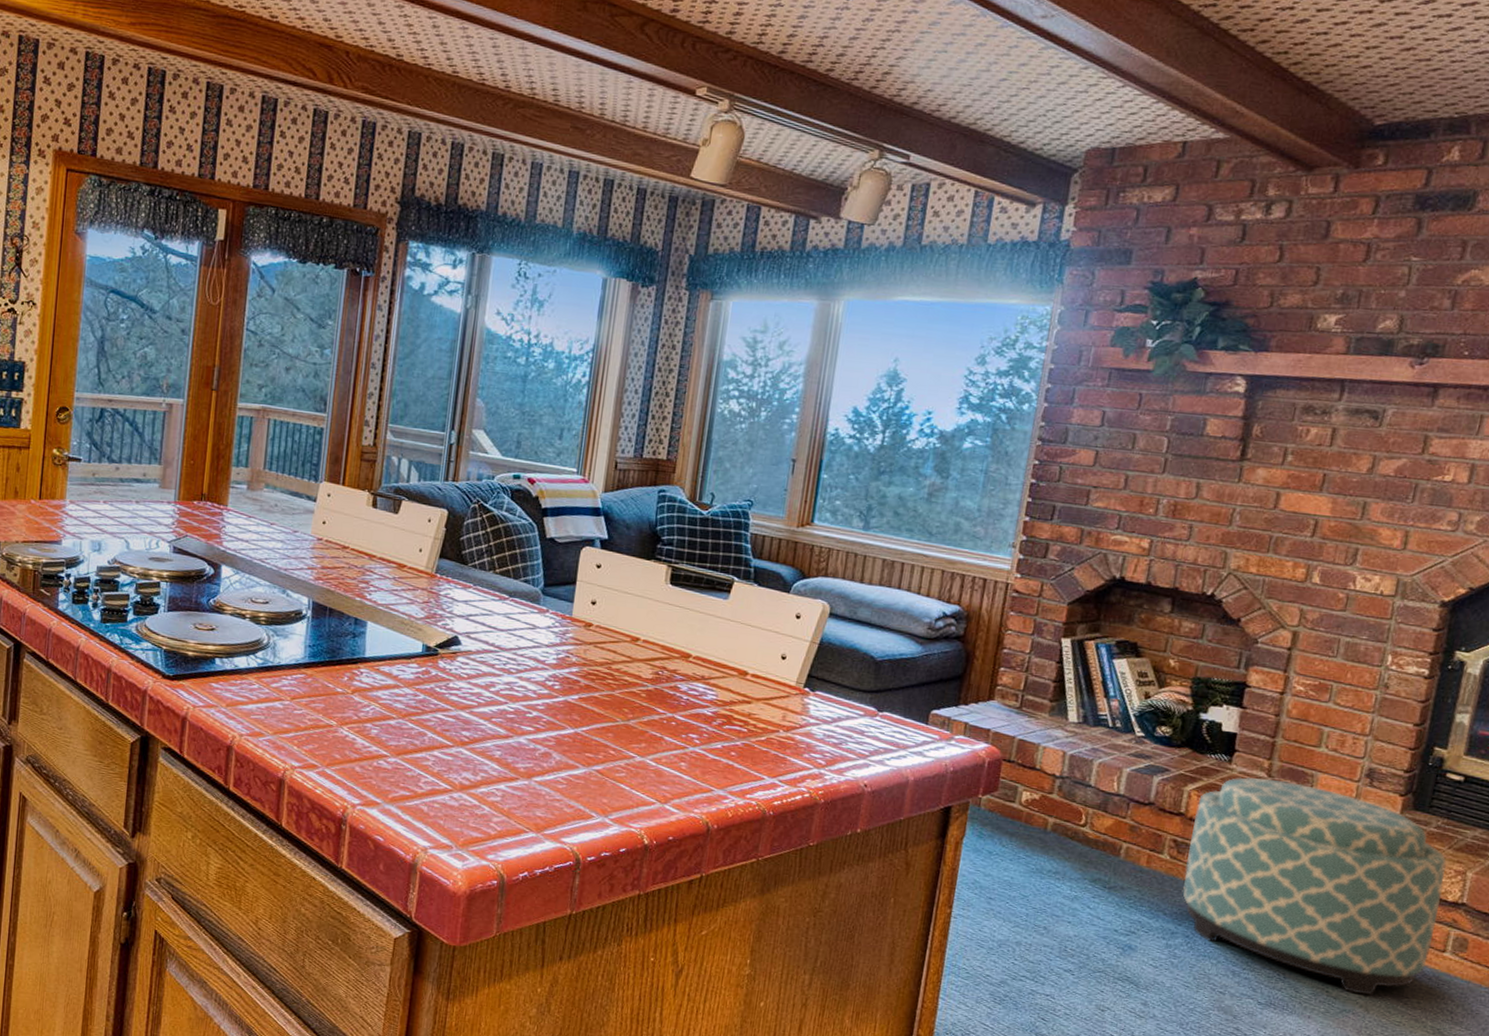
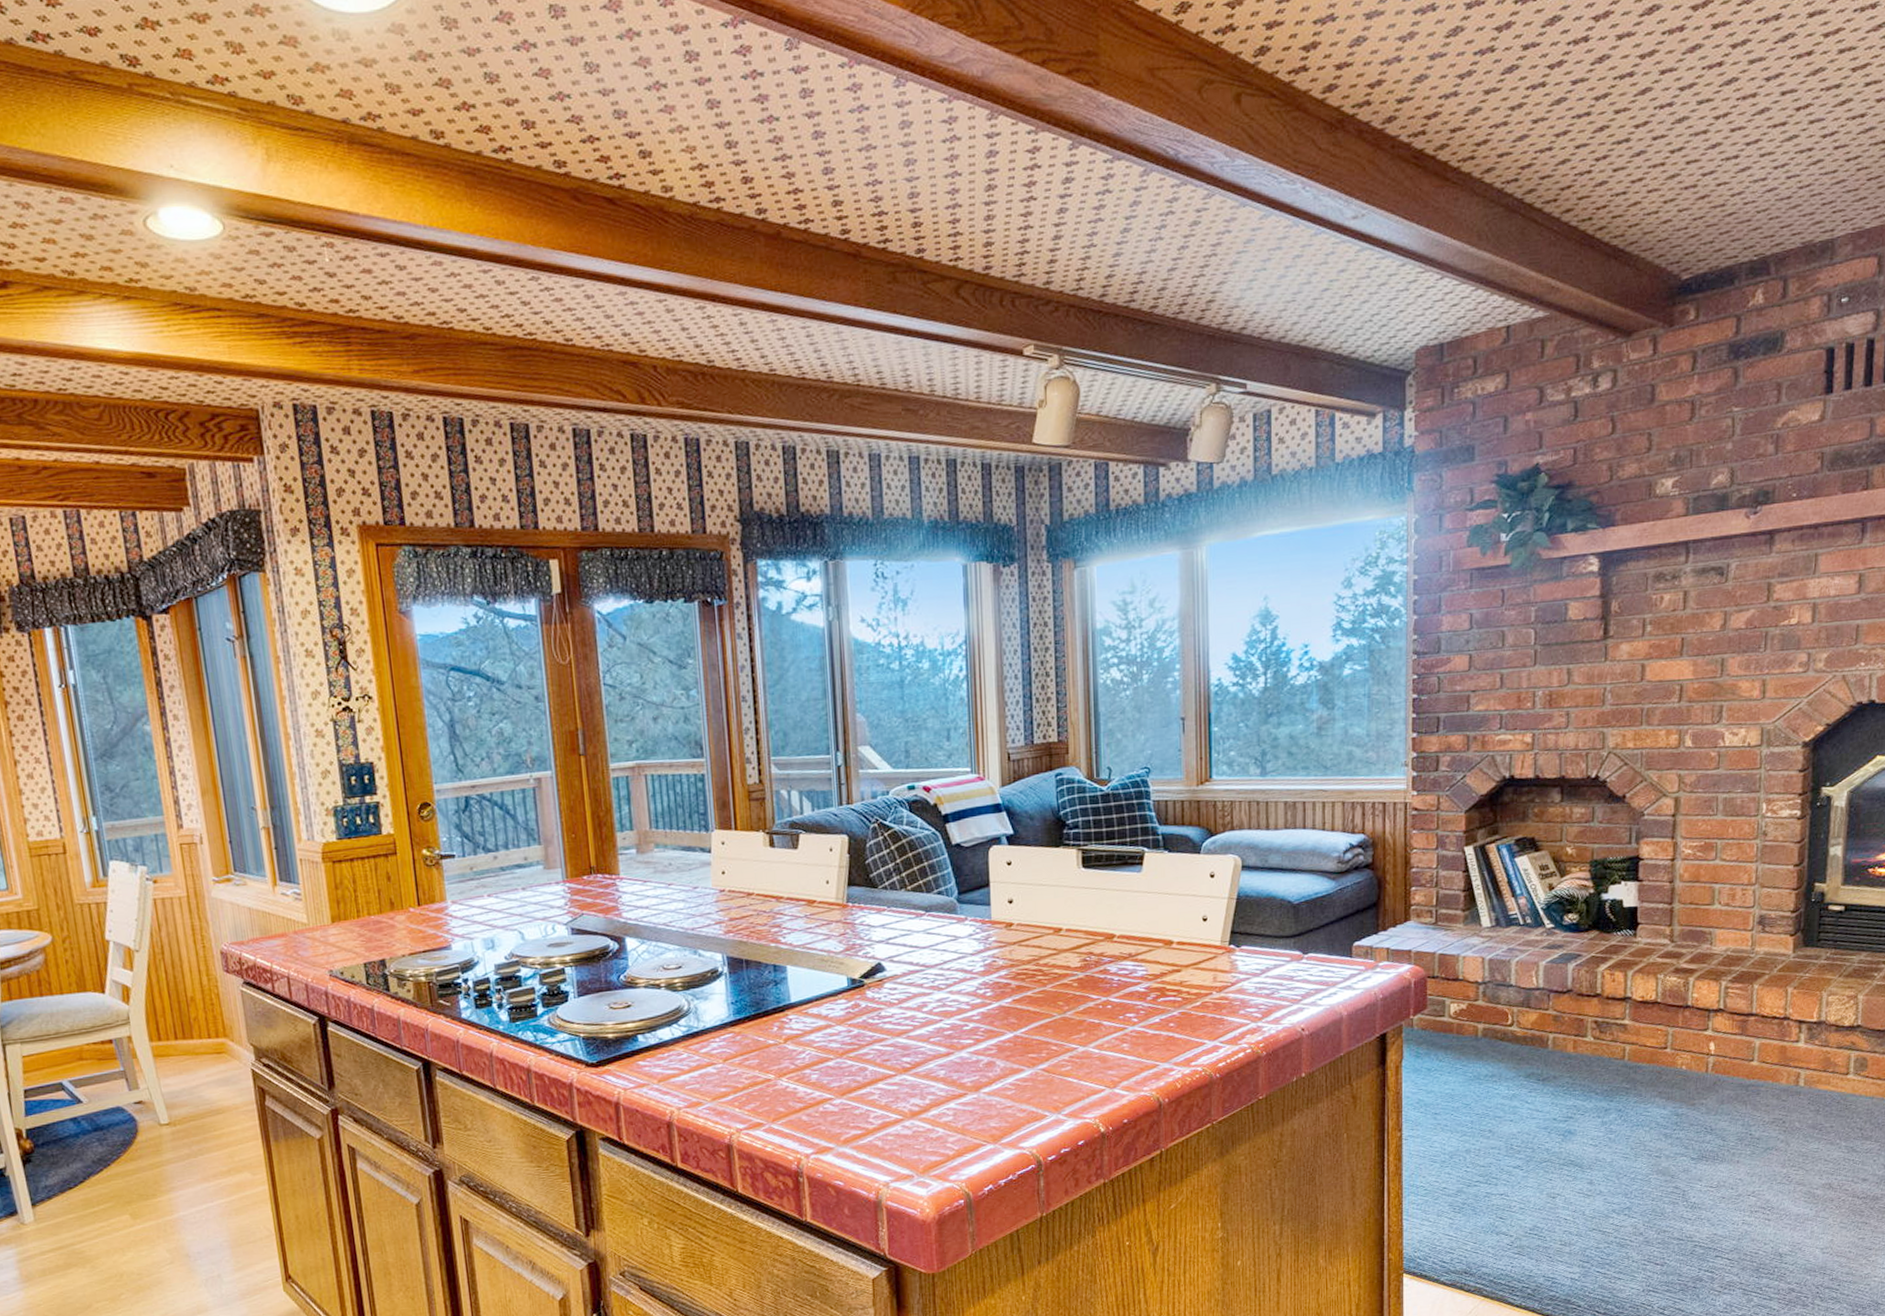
ottoman: present [1182,777,1447,996] -> none [1608,943,1840,1131]

